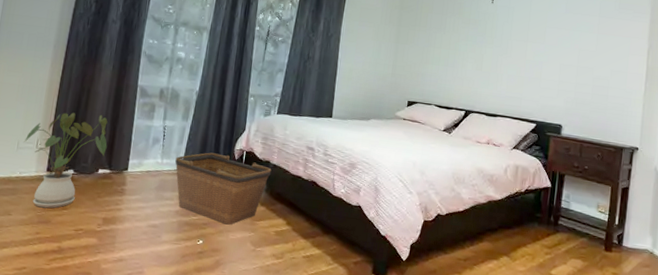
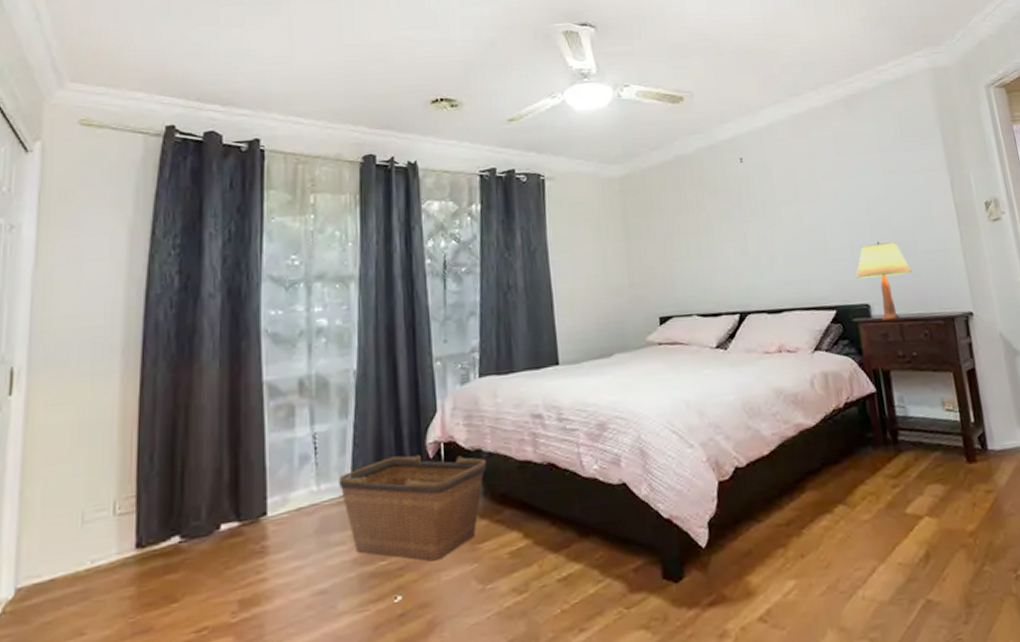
house plant: present [24,112,108,209] -> none [92,439,229,610]
table lamp: none [557,82,601,142] -> present [856,242,913,321]

